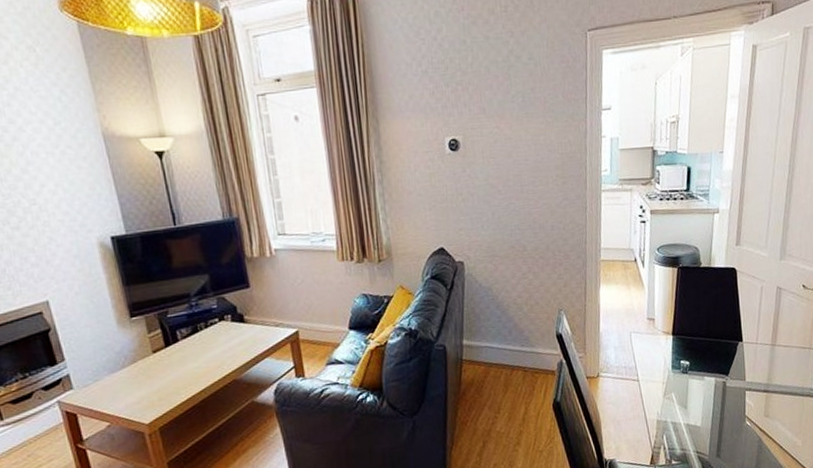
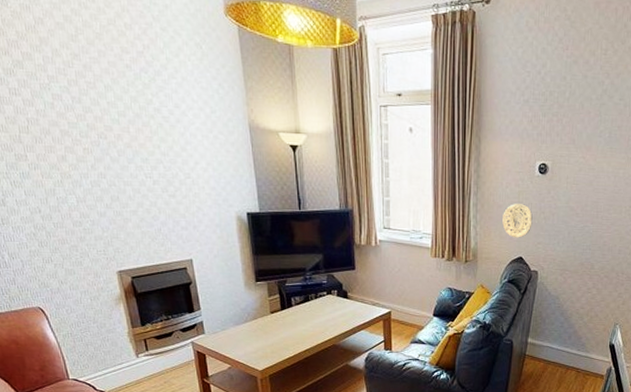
decorative plate: none [415,187,450,227] -> present [502,204,533,238]

